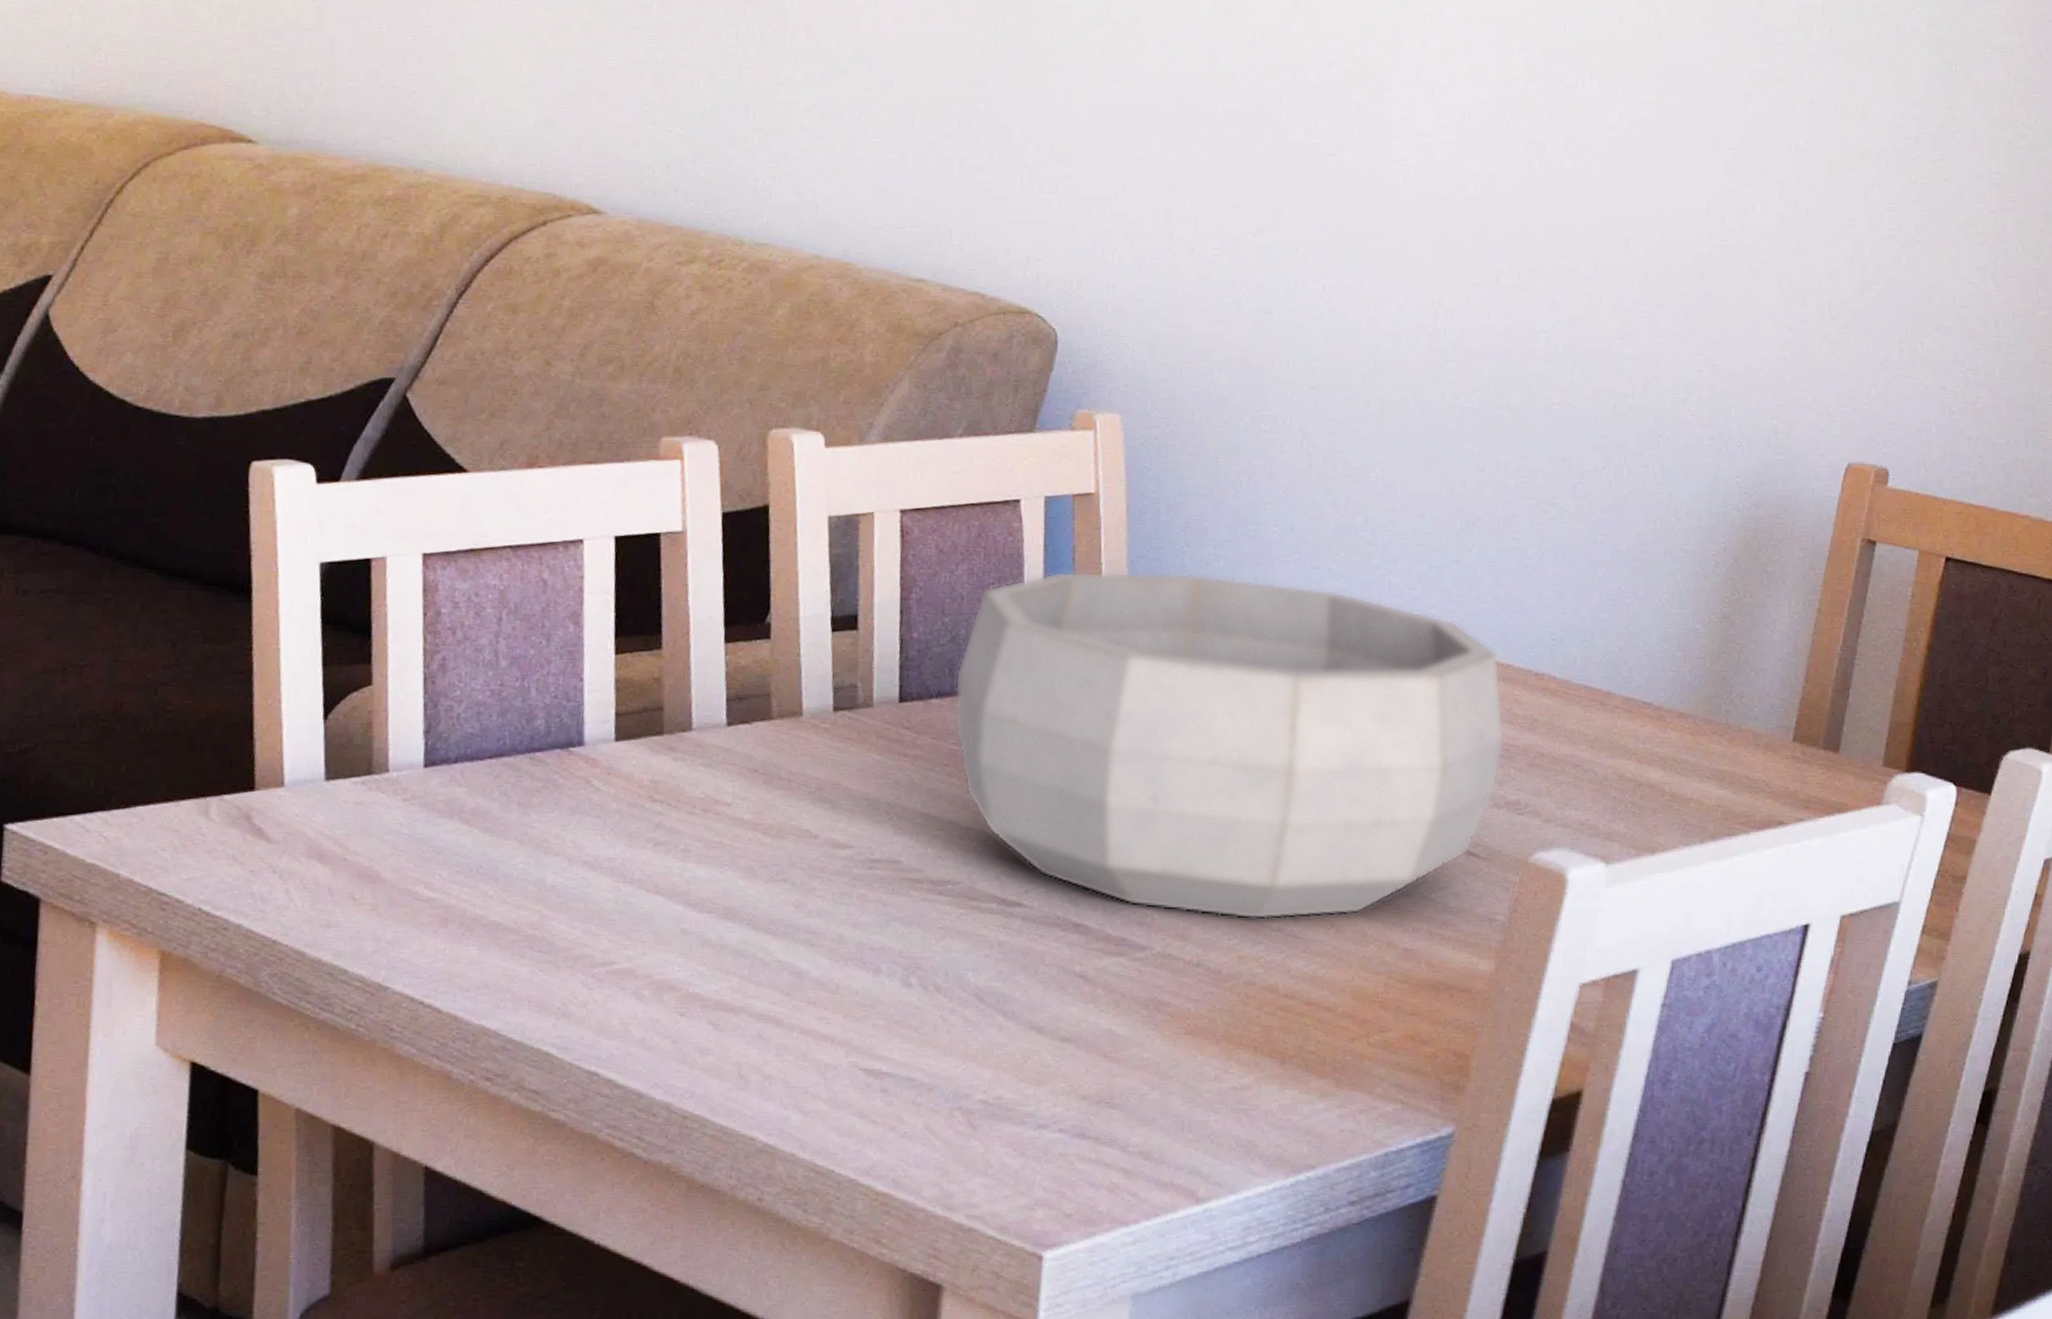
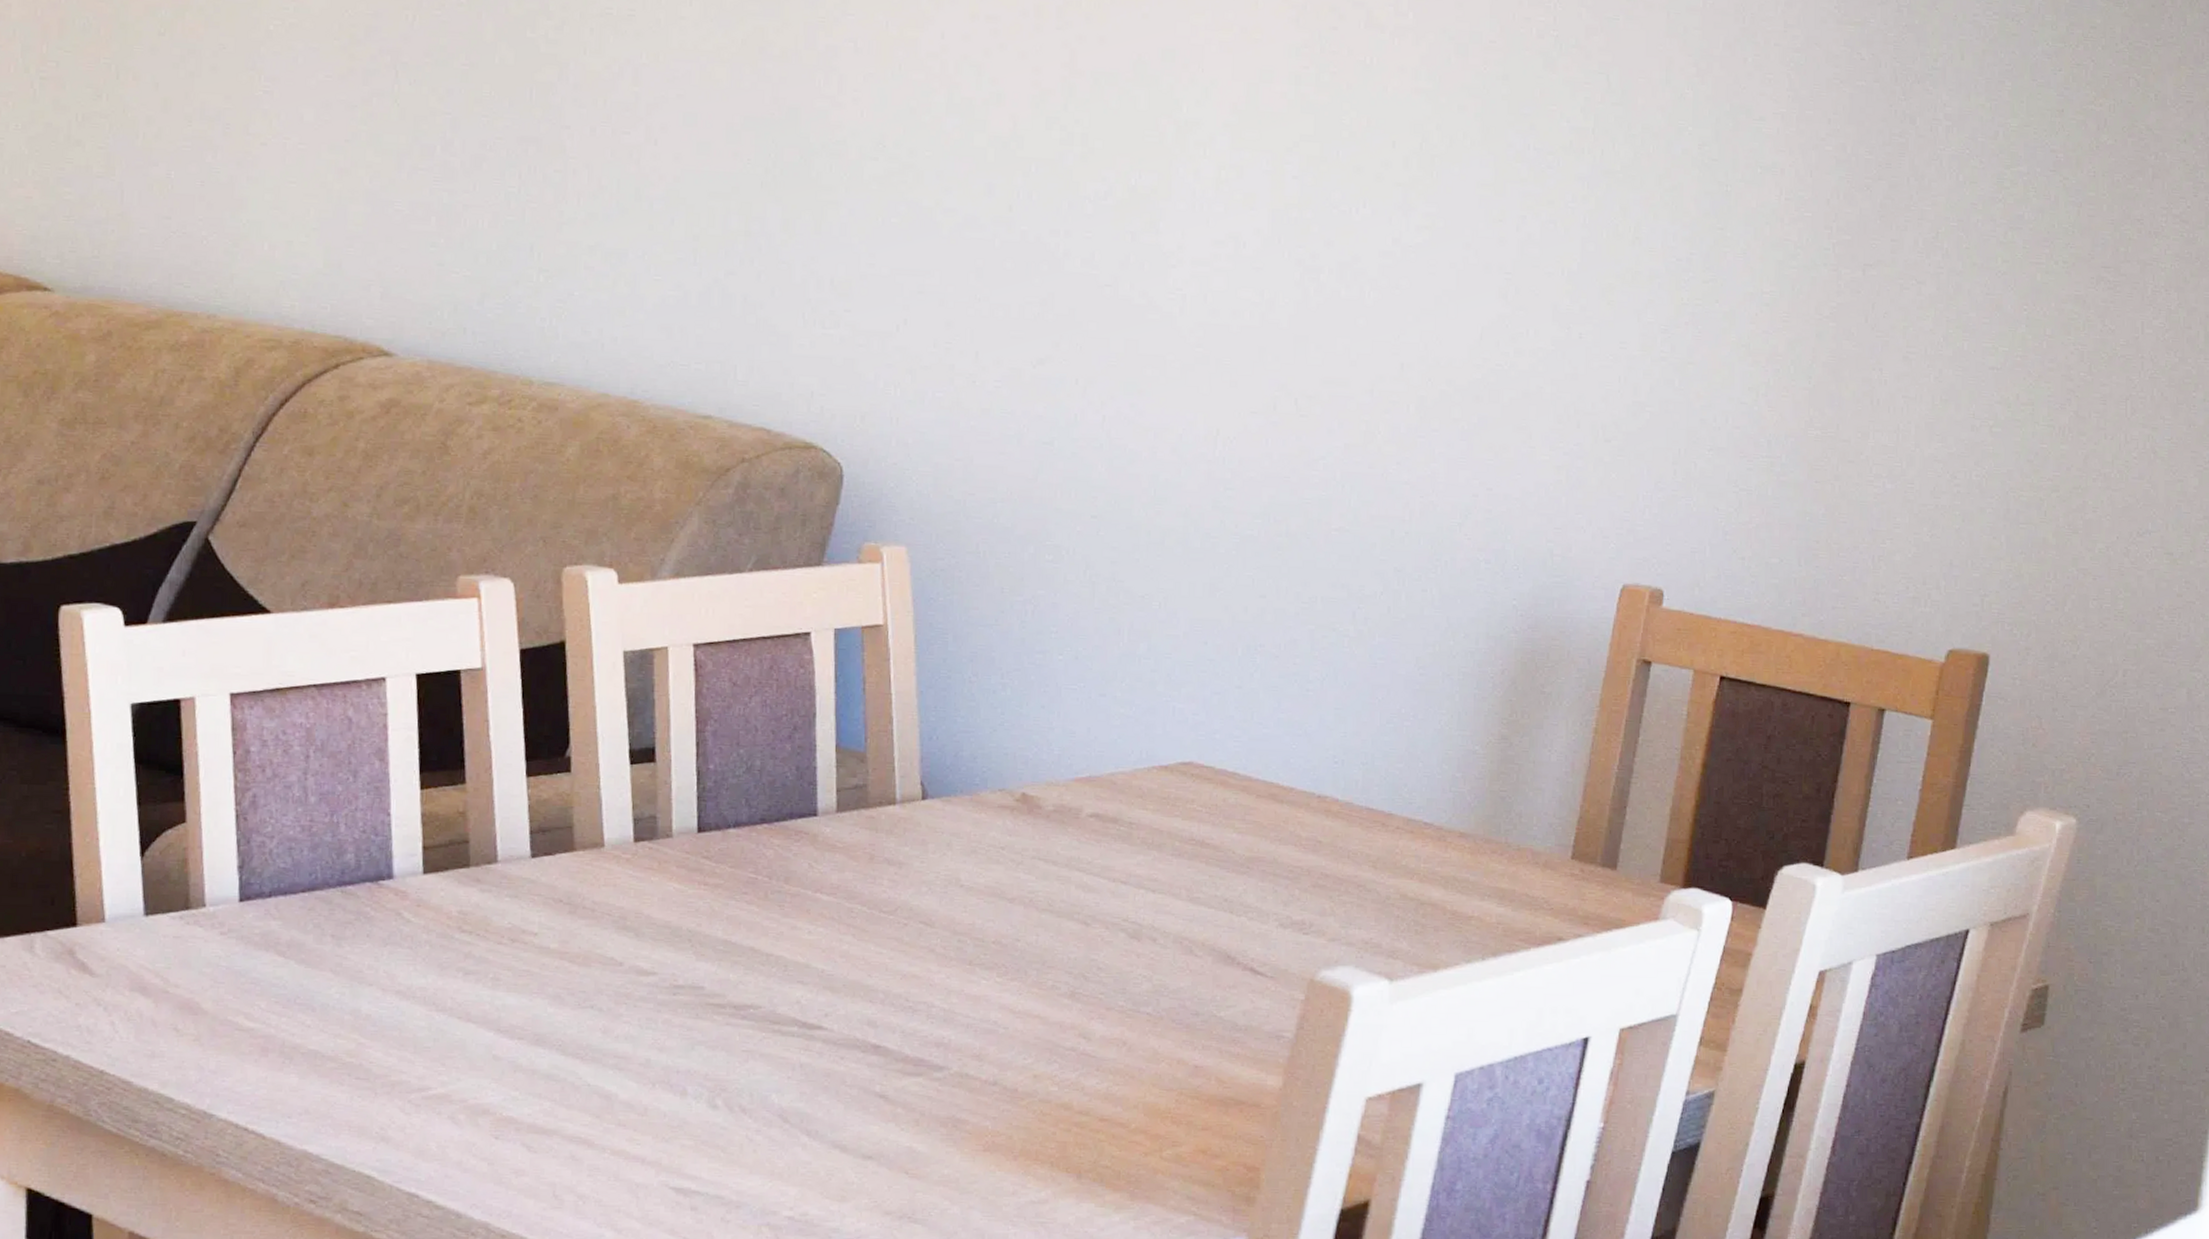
decorative bowl: present [953,571,1505,920] -> none [751,701,1289,1040]

